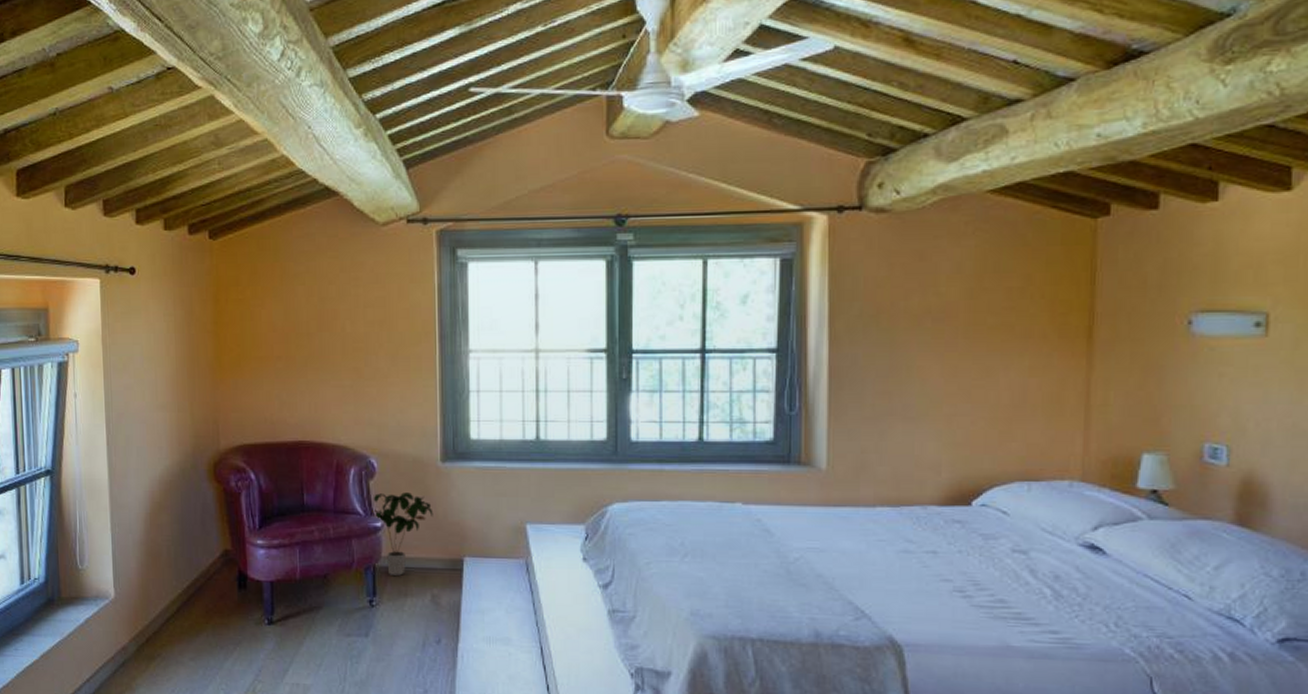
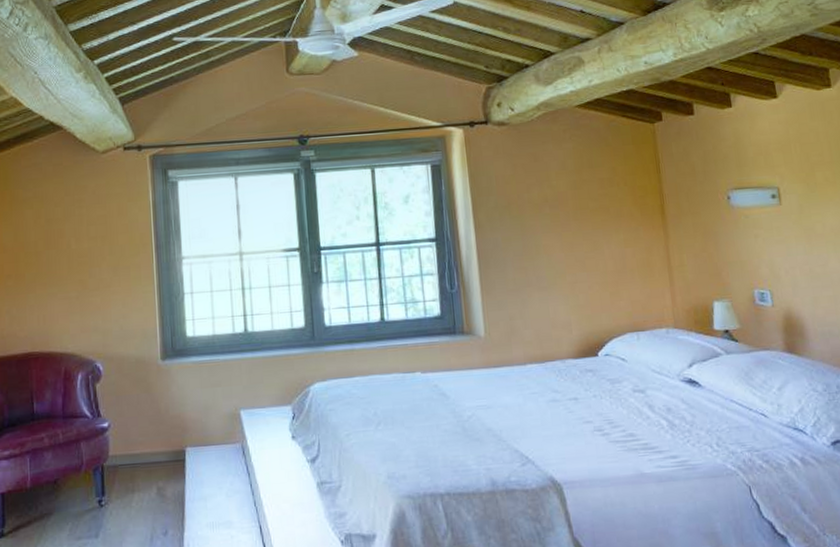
potted plant: present [372,492,434,576] -> none [99,391,156,473]

